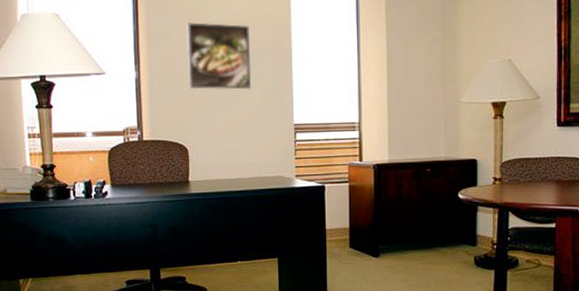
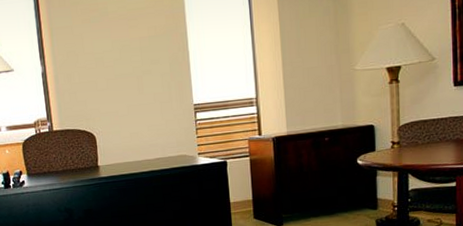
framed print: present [187,22,251,90] -> none [85,12,150,79]

